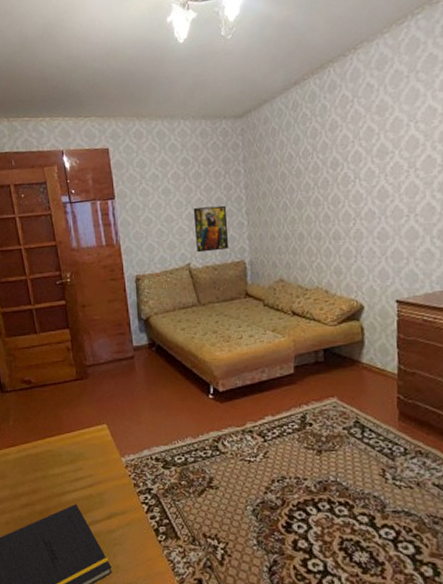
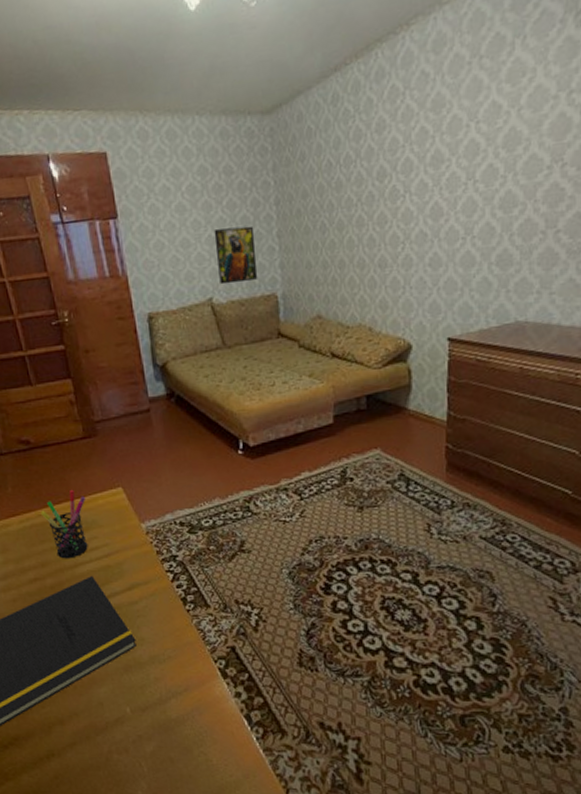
pen holder: none [35,424,74,487] -> present [40,489,88,559]

